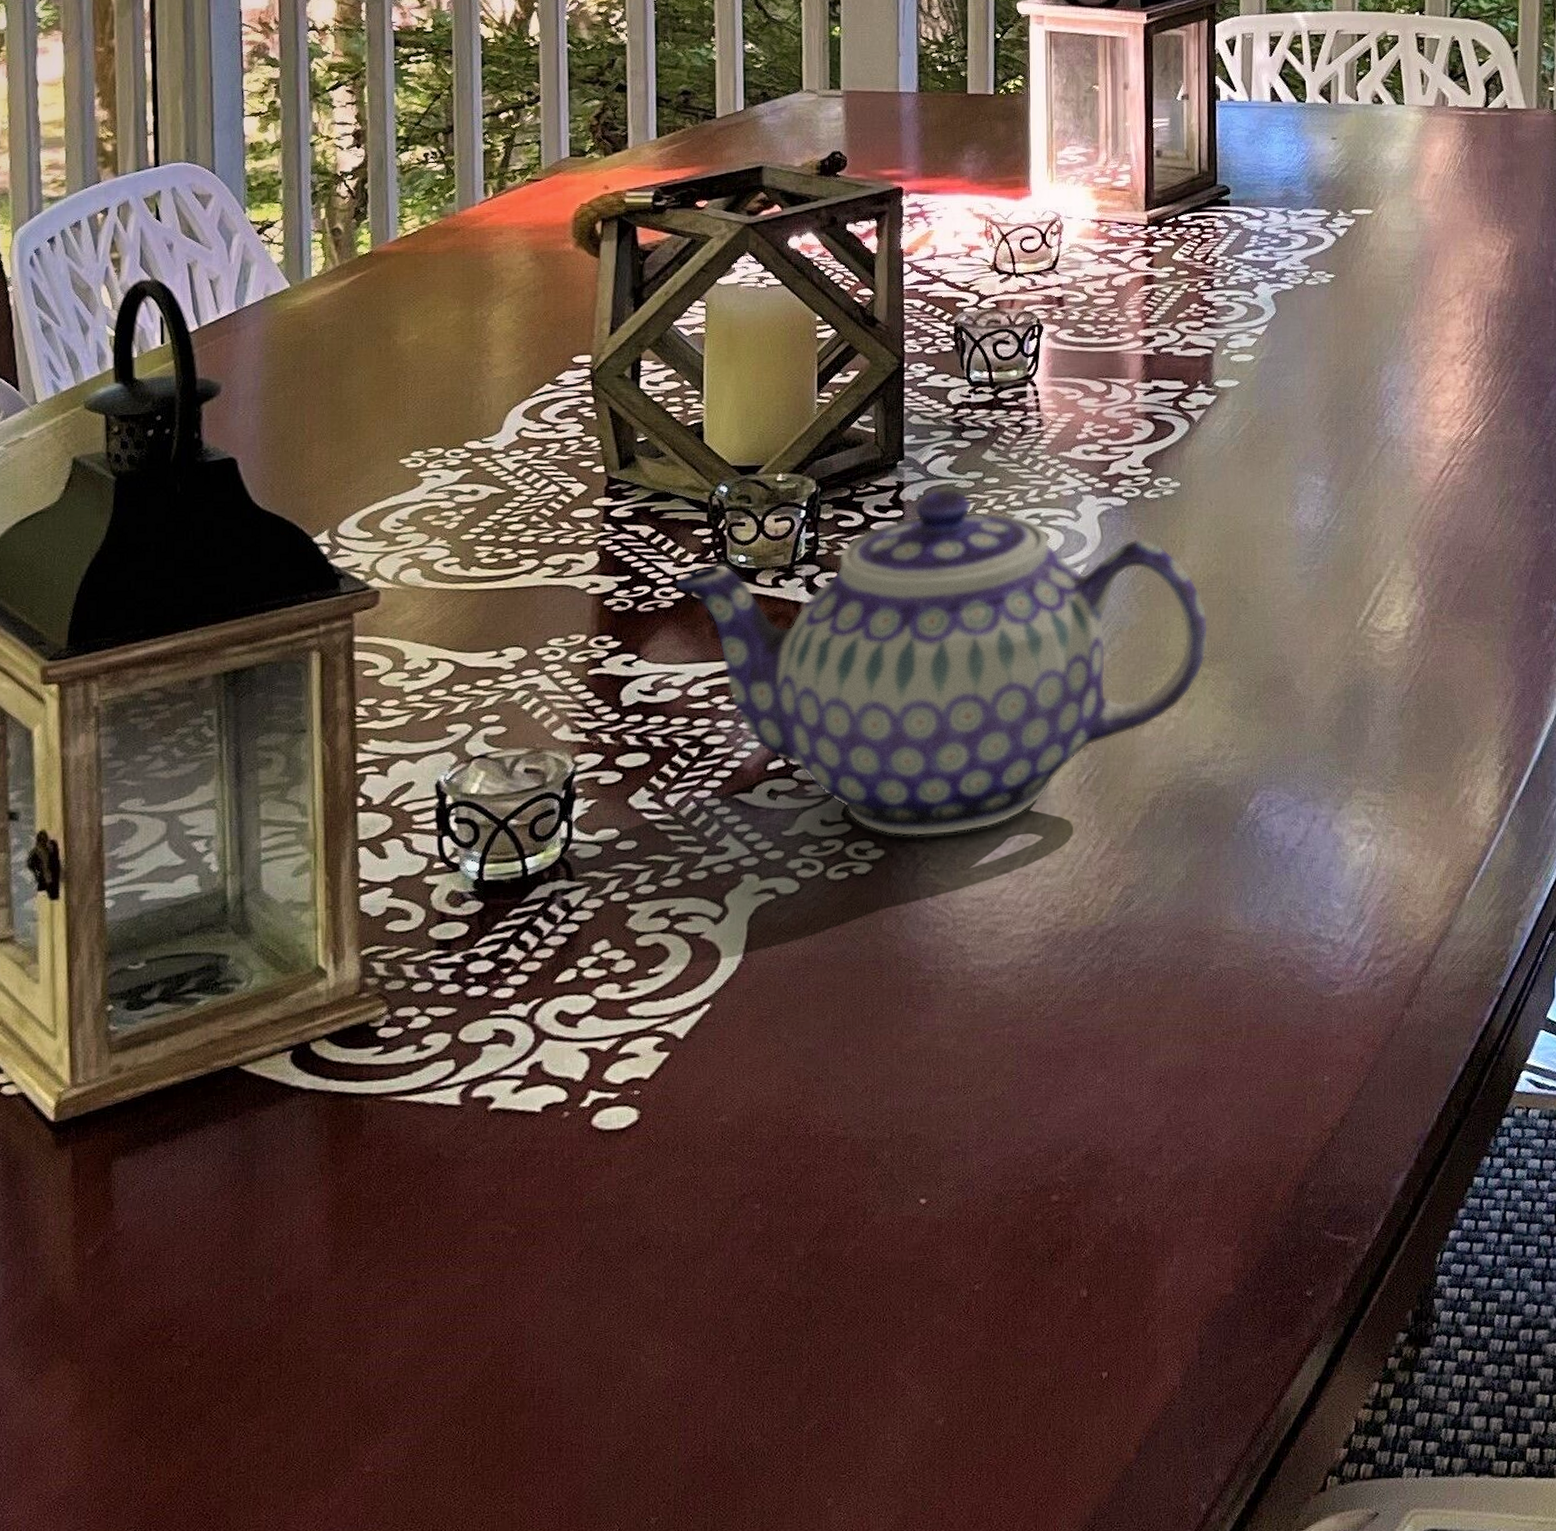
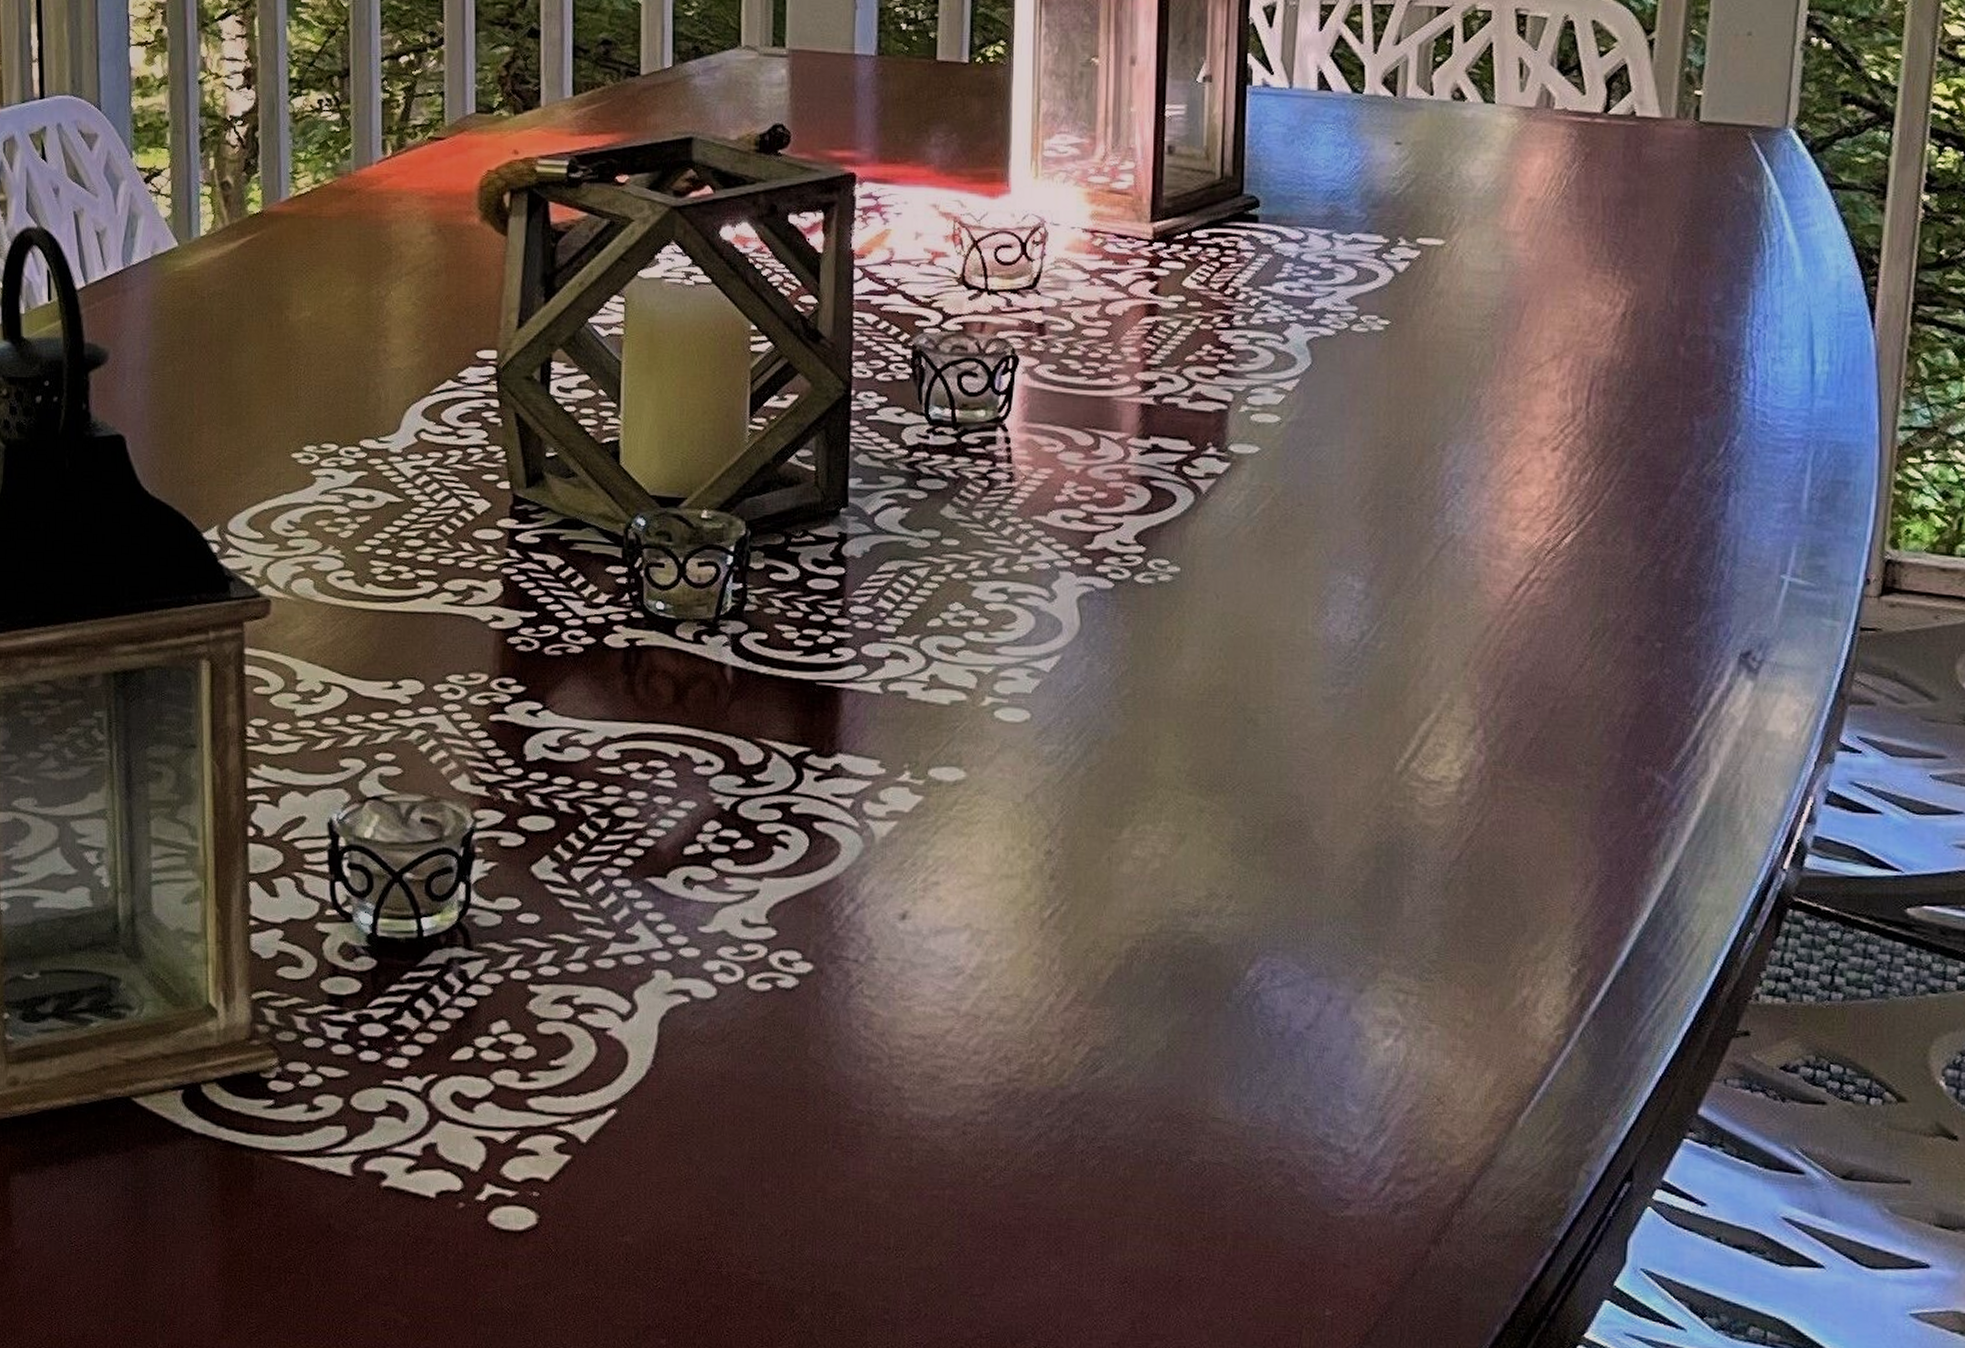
teapot: present [675,488,1209,837] -> none [585,546,1208,958]

